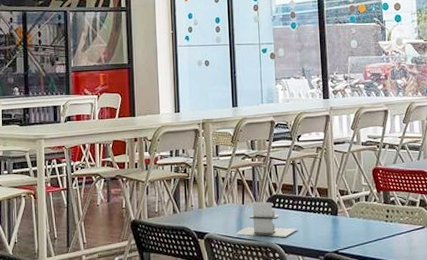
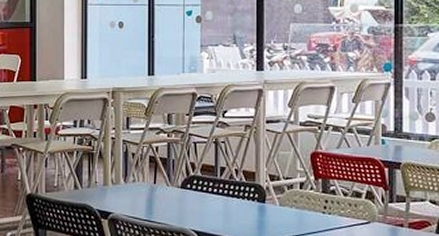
napkin holder: present [235,201,298,237] -> none [144,181,217,223]

